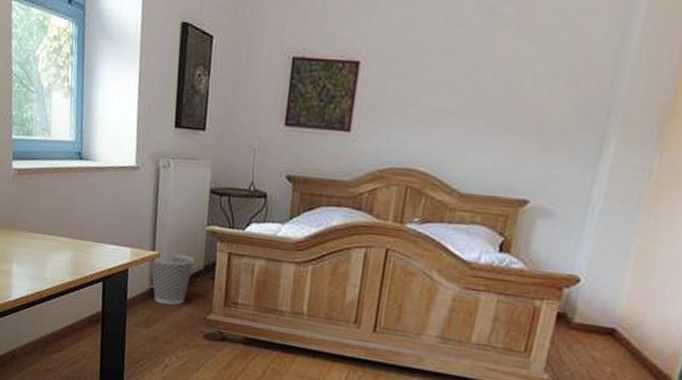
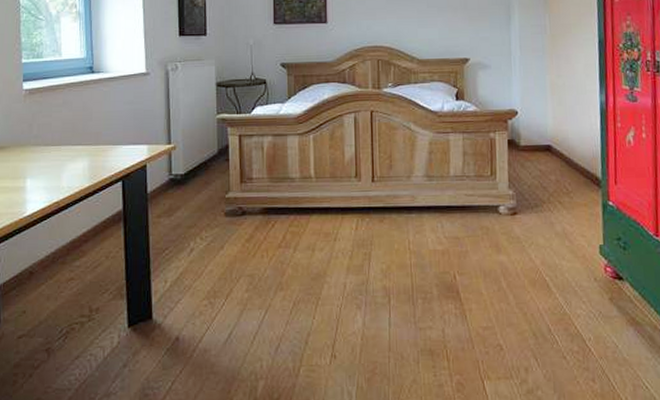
wastebasket: present [149,253,196,306] -> none [166,143,210,192]

